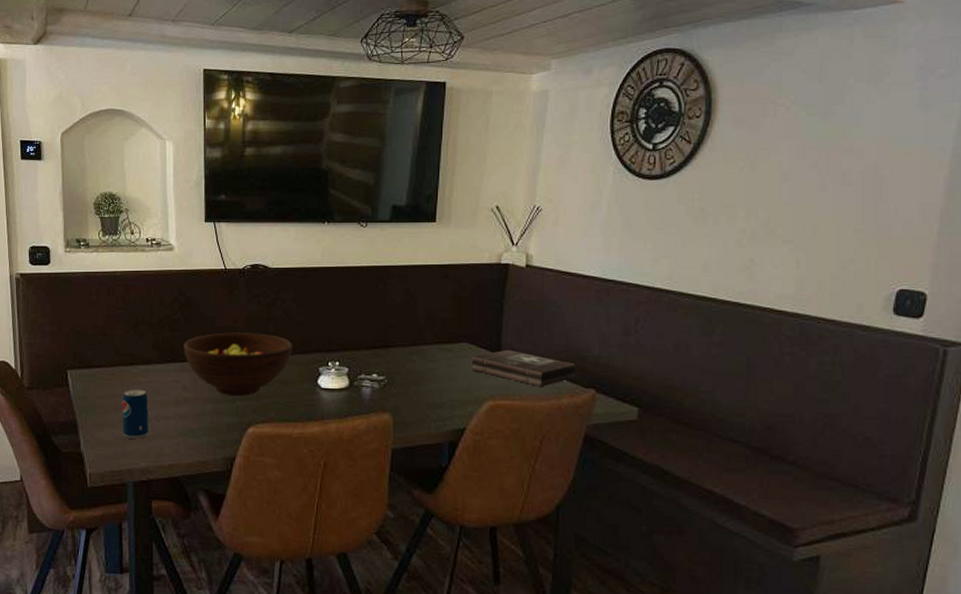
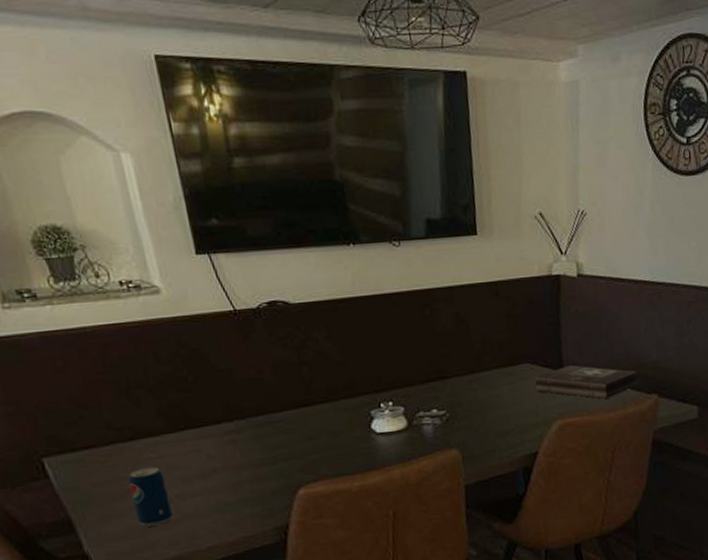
fruit bowl: present [184,332,292,397] -> none [198,381,336,458]

